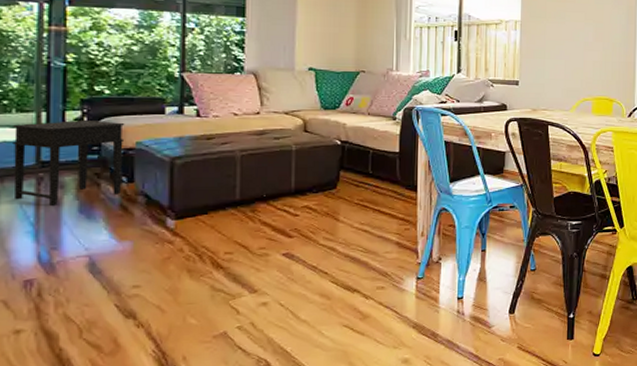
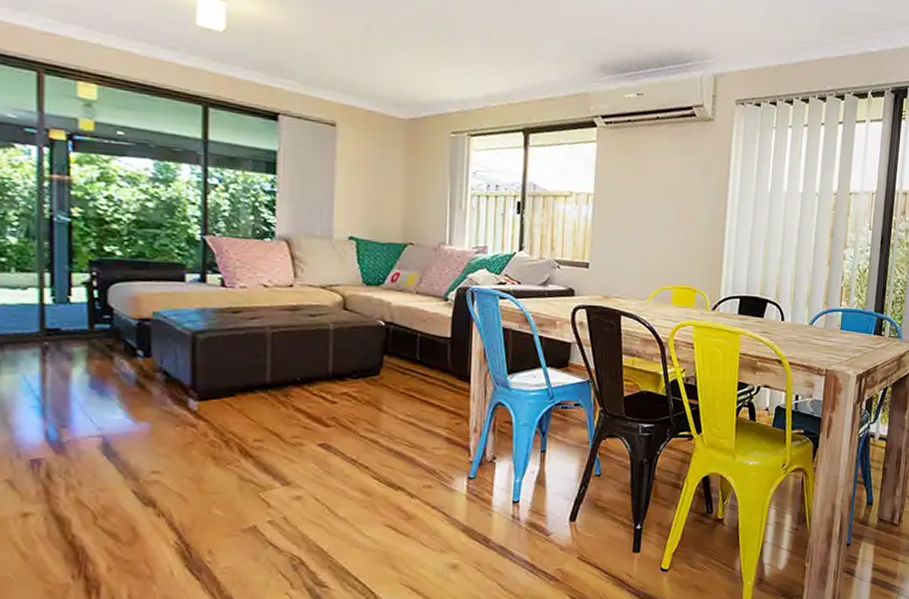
side table: present [13,120,125,205] -> none [13,284,140,379]

